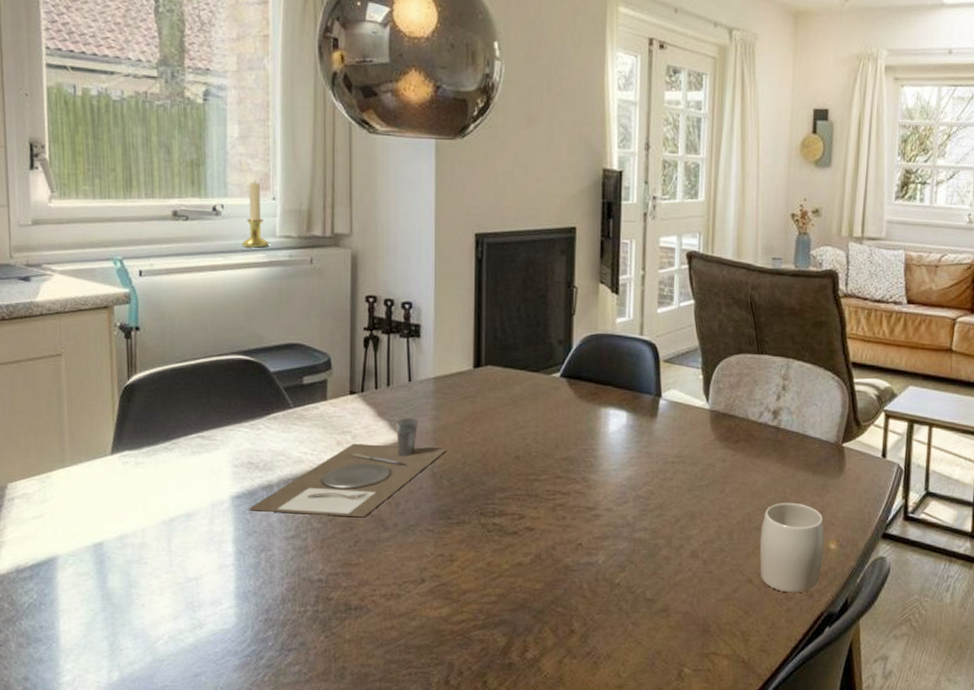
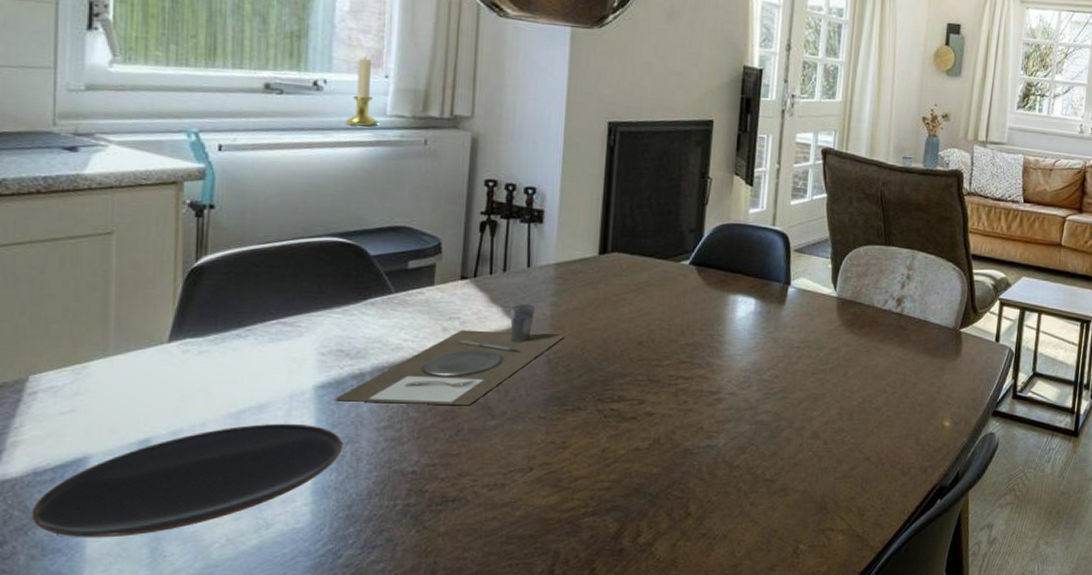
plate: none [17,530,258,631] -> present [31,423,342,538]
mug: present [759,502,826,593] -> none [878,383,941,469]

